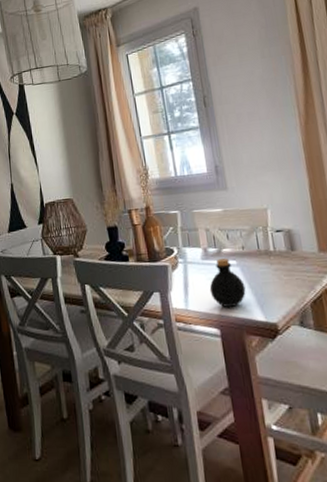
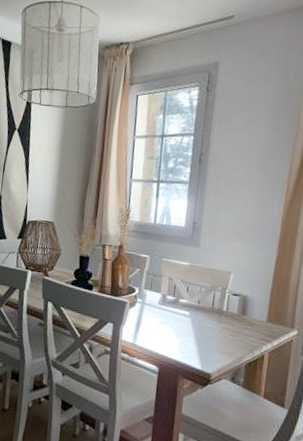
bottle: present [209,258,246,308] -> none [158,307,192,352]

